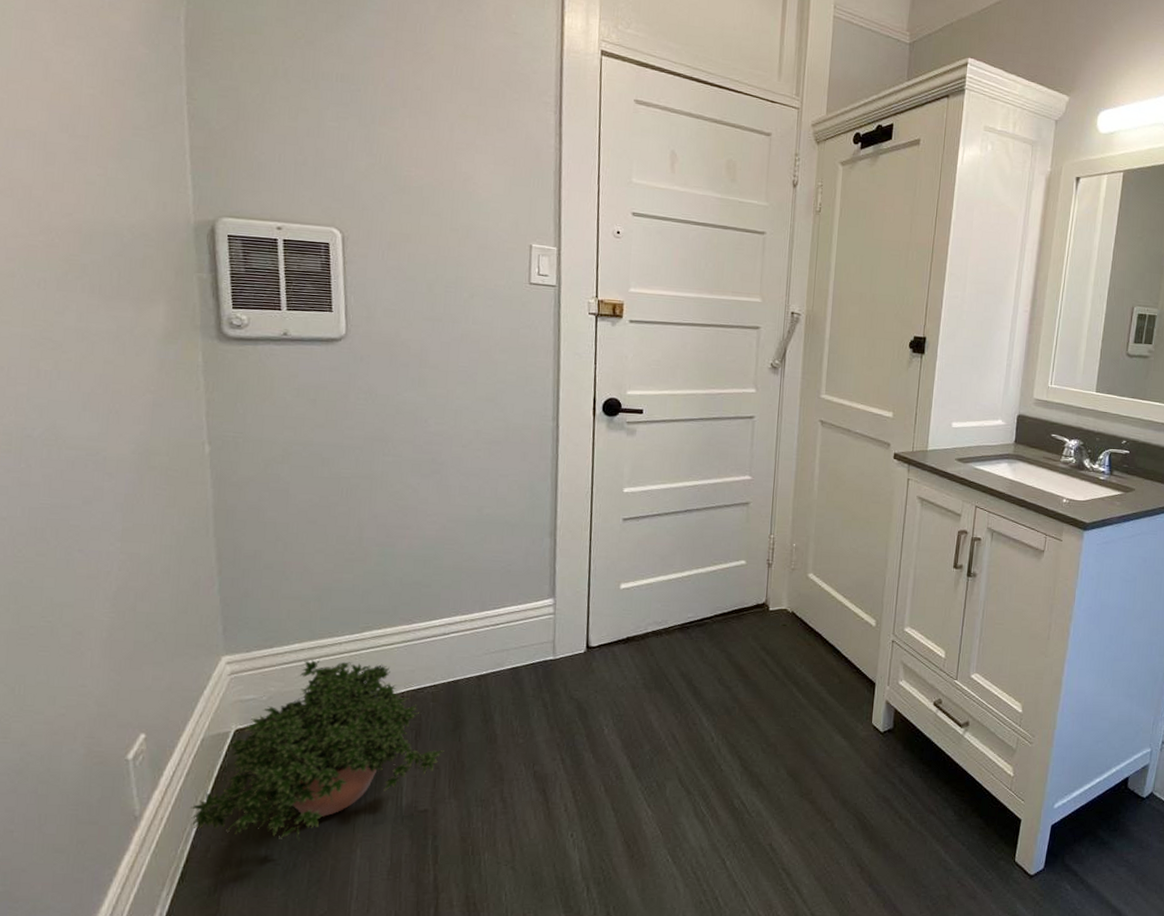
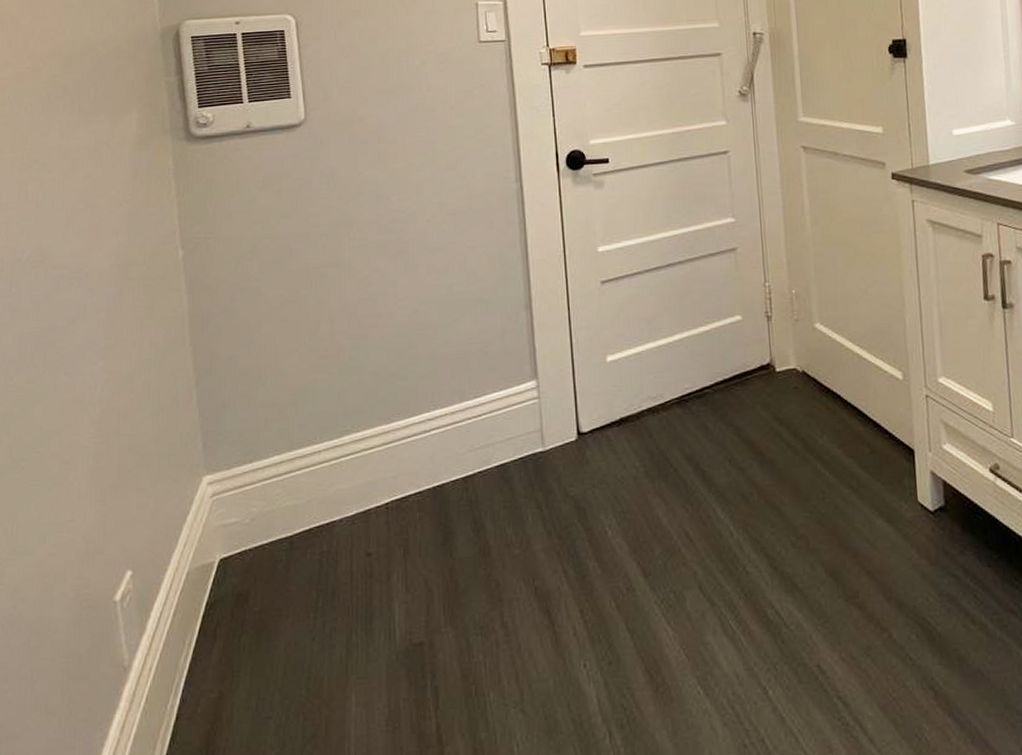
potted plant: present [191,659,444,841] -> none [179,471,436,688]

